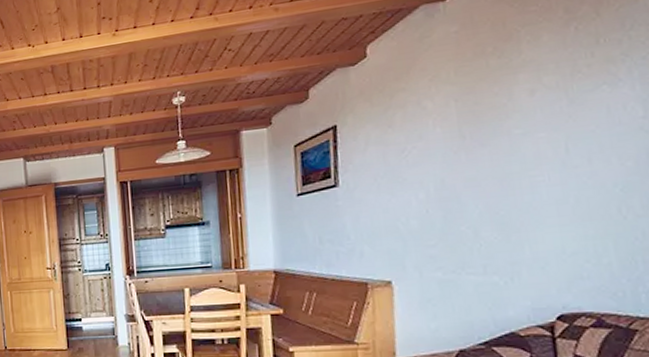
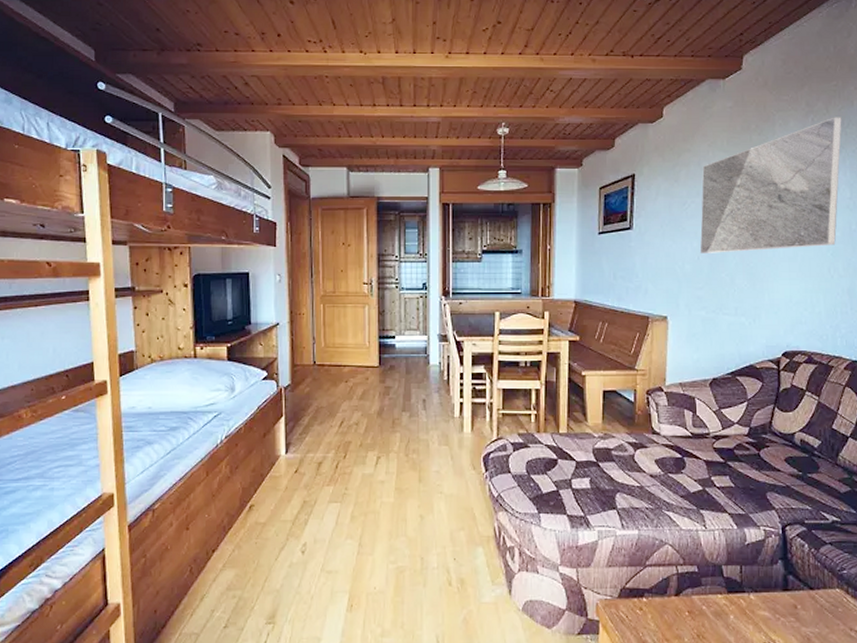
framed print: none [423,18,627,206] -> present [700,117,842,253]

